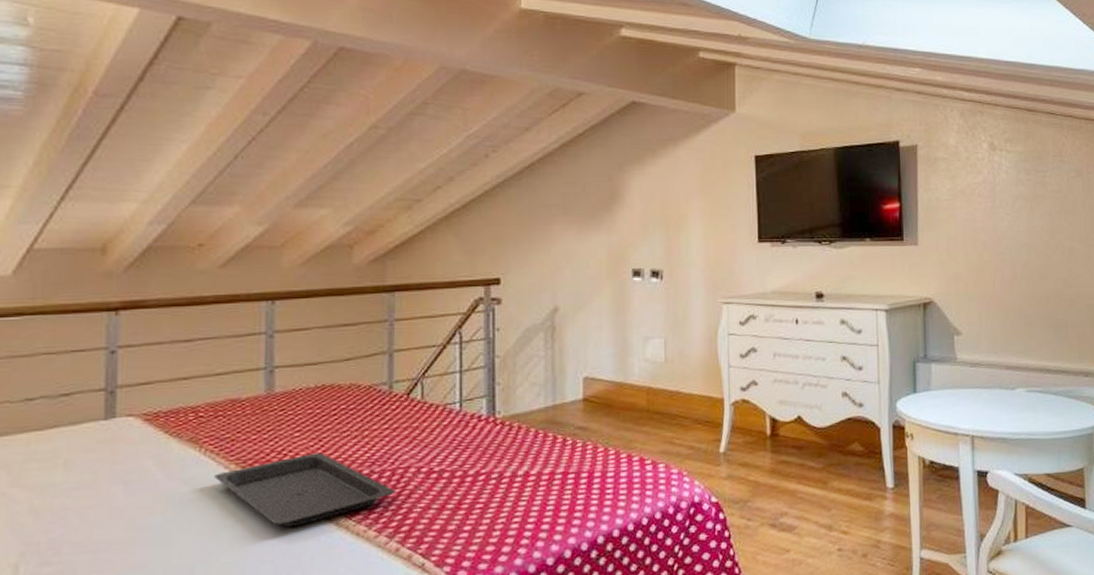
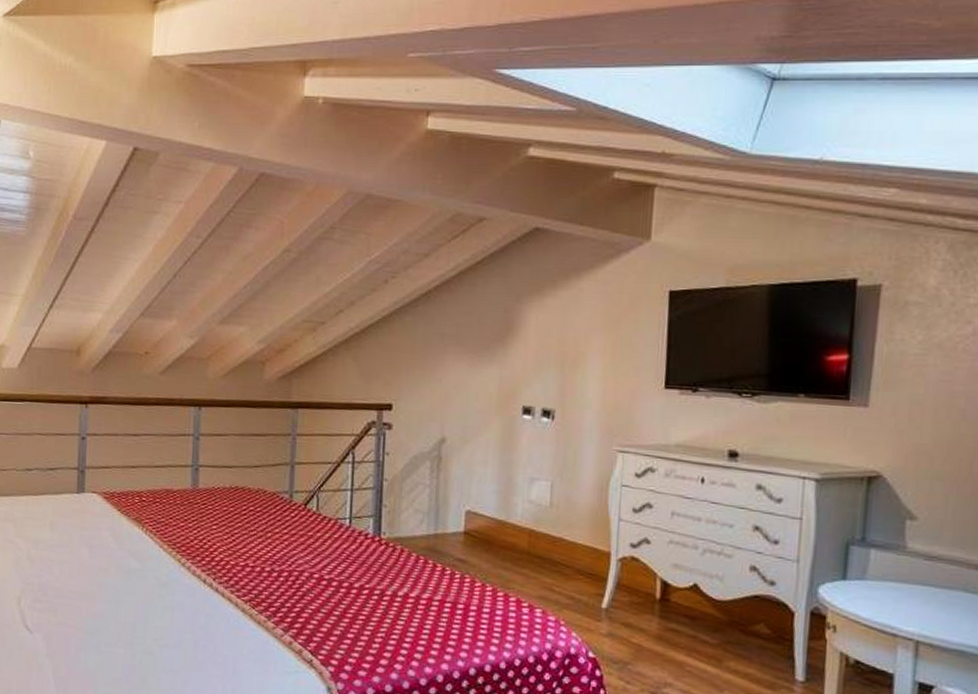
serving tray: present [213,452,396,528] -> none [151,545,291,607]

